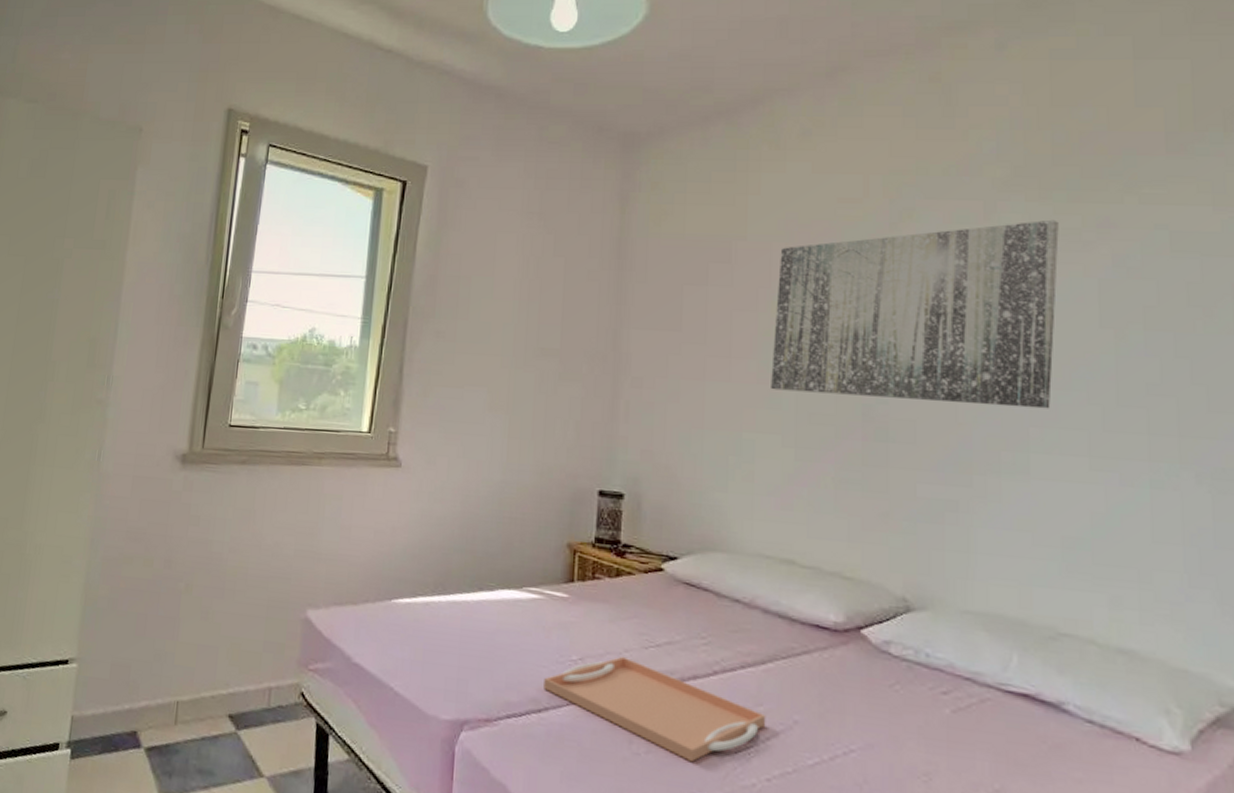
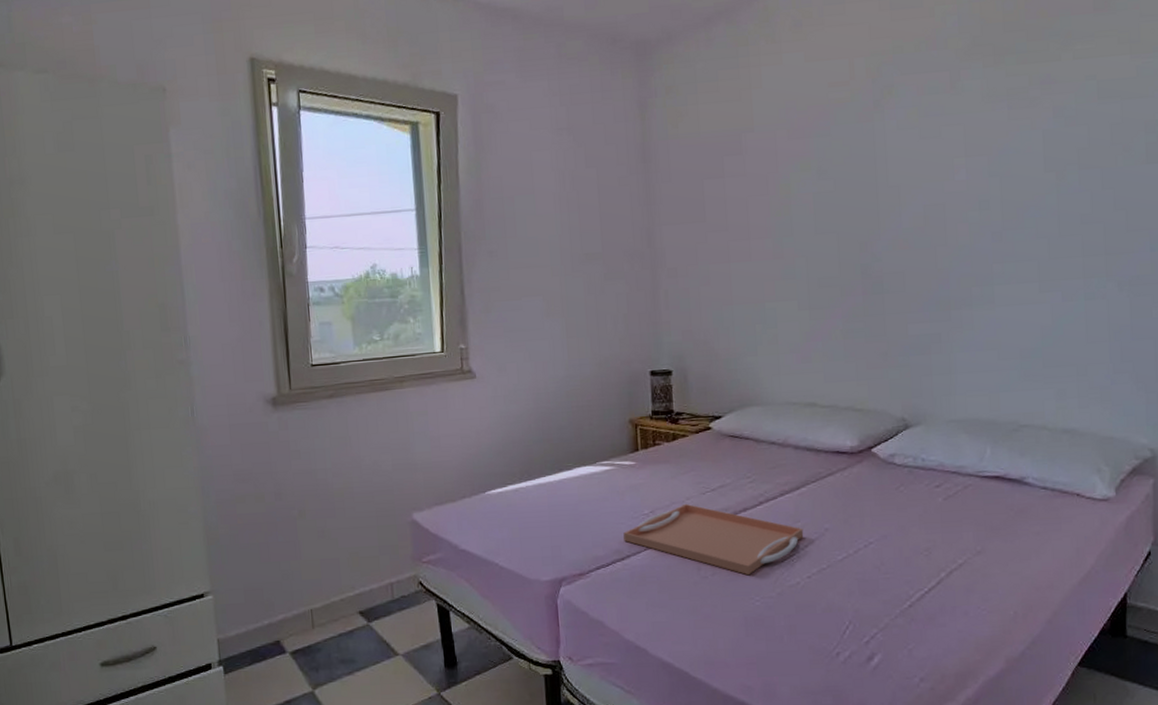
wall art: present [771,219,1059,409] -> none [783,81,1011,263]

